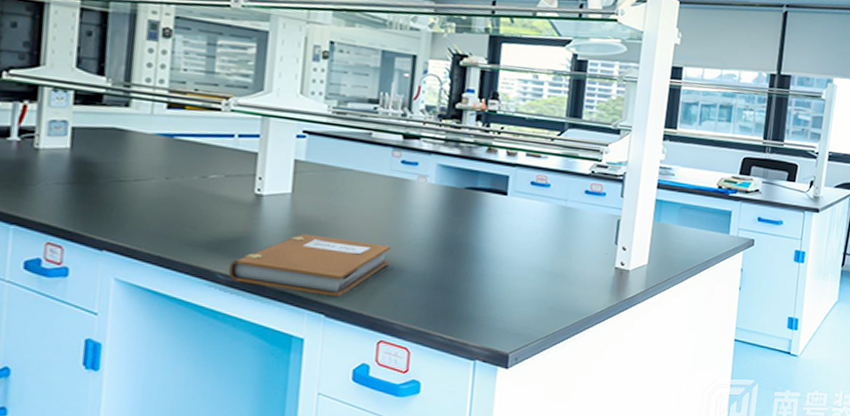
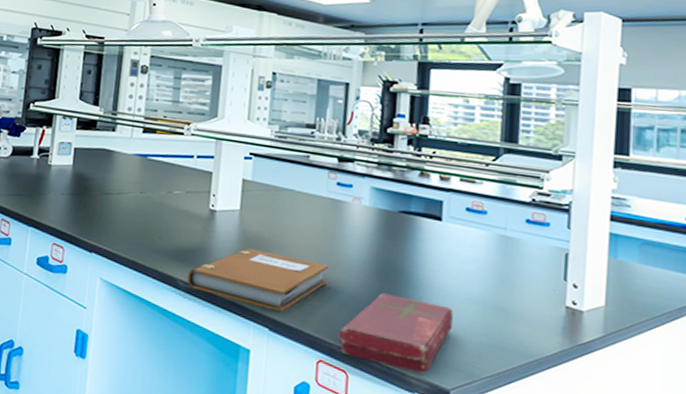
book: none [400,269,515,342] -> present [338,293,453,374]

